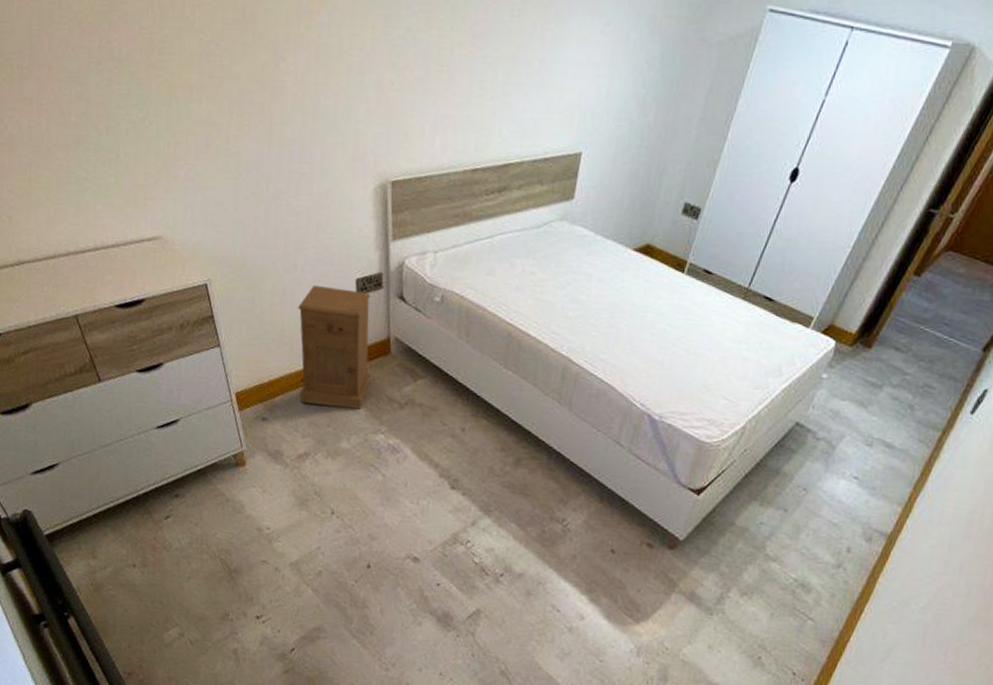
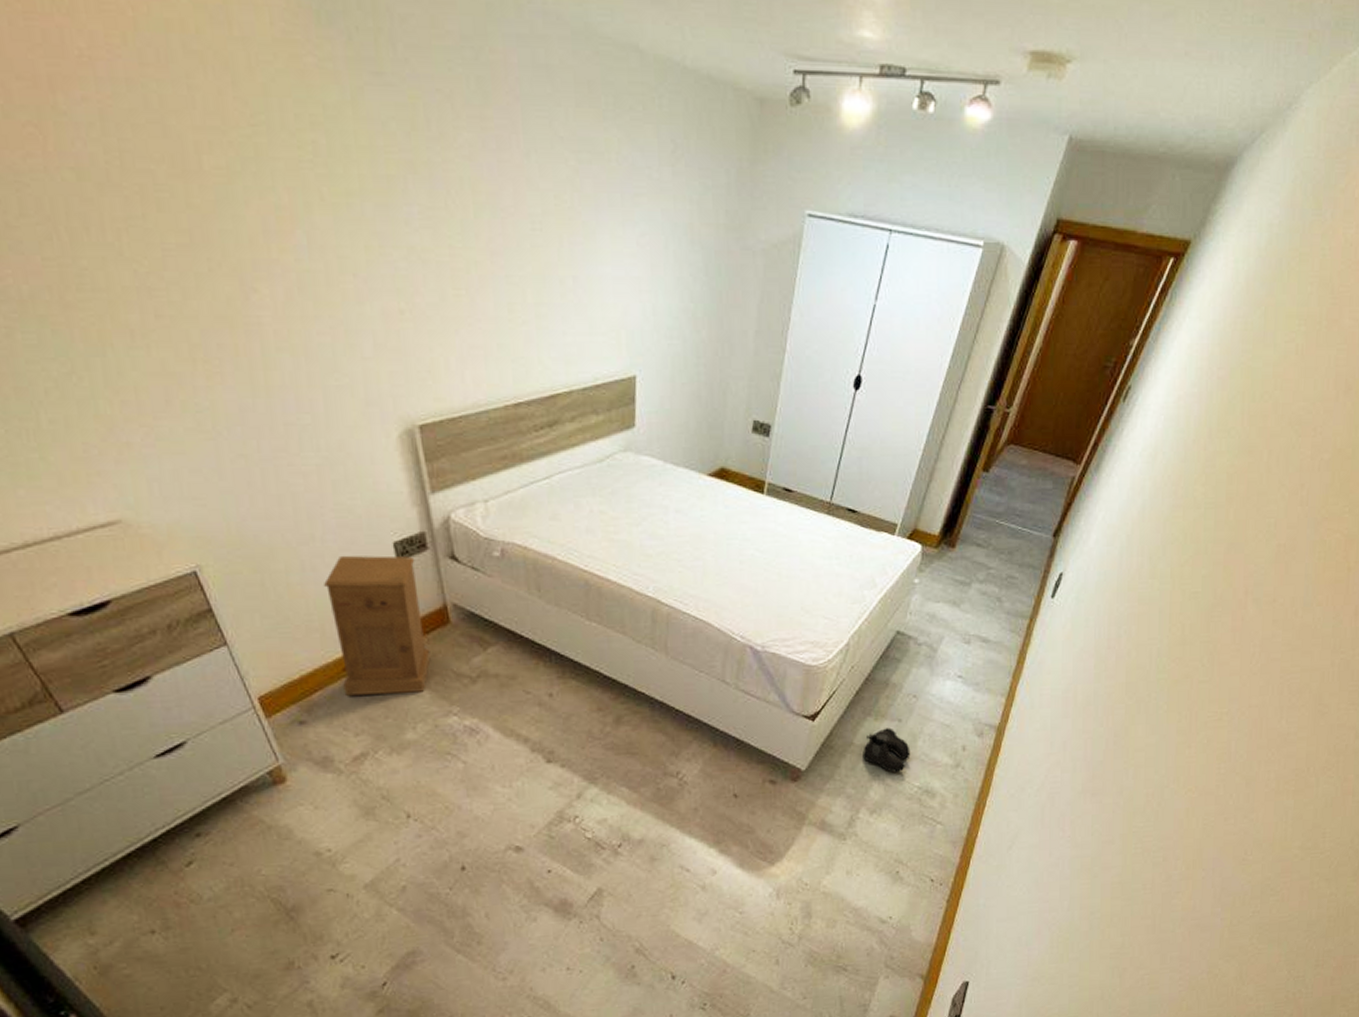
boots: none [742,515,792,561] -> present [863,727,911,773]

